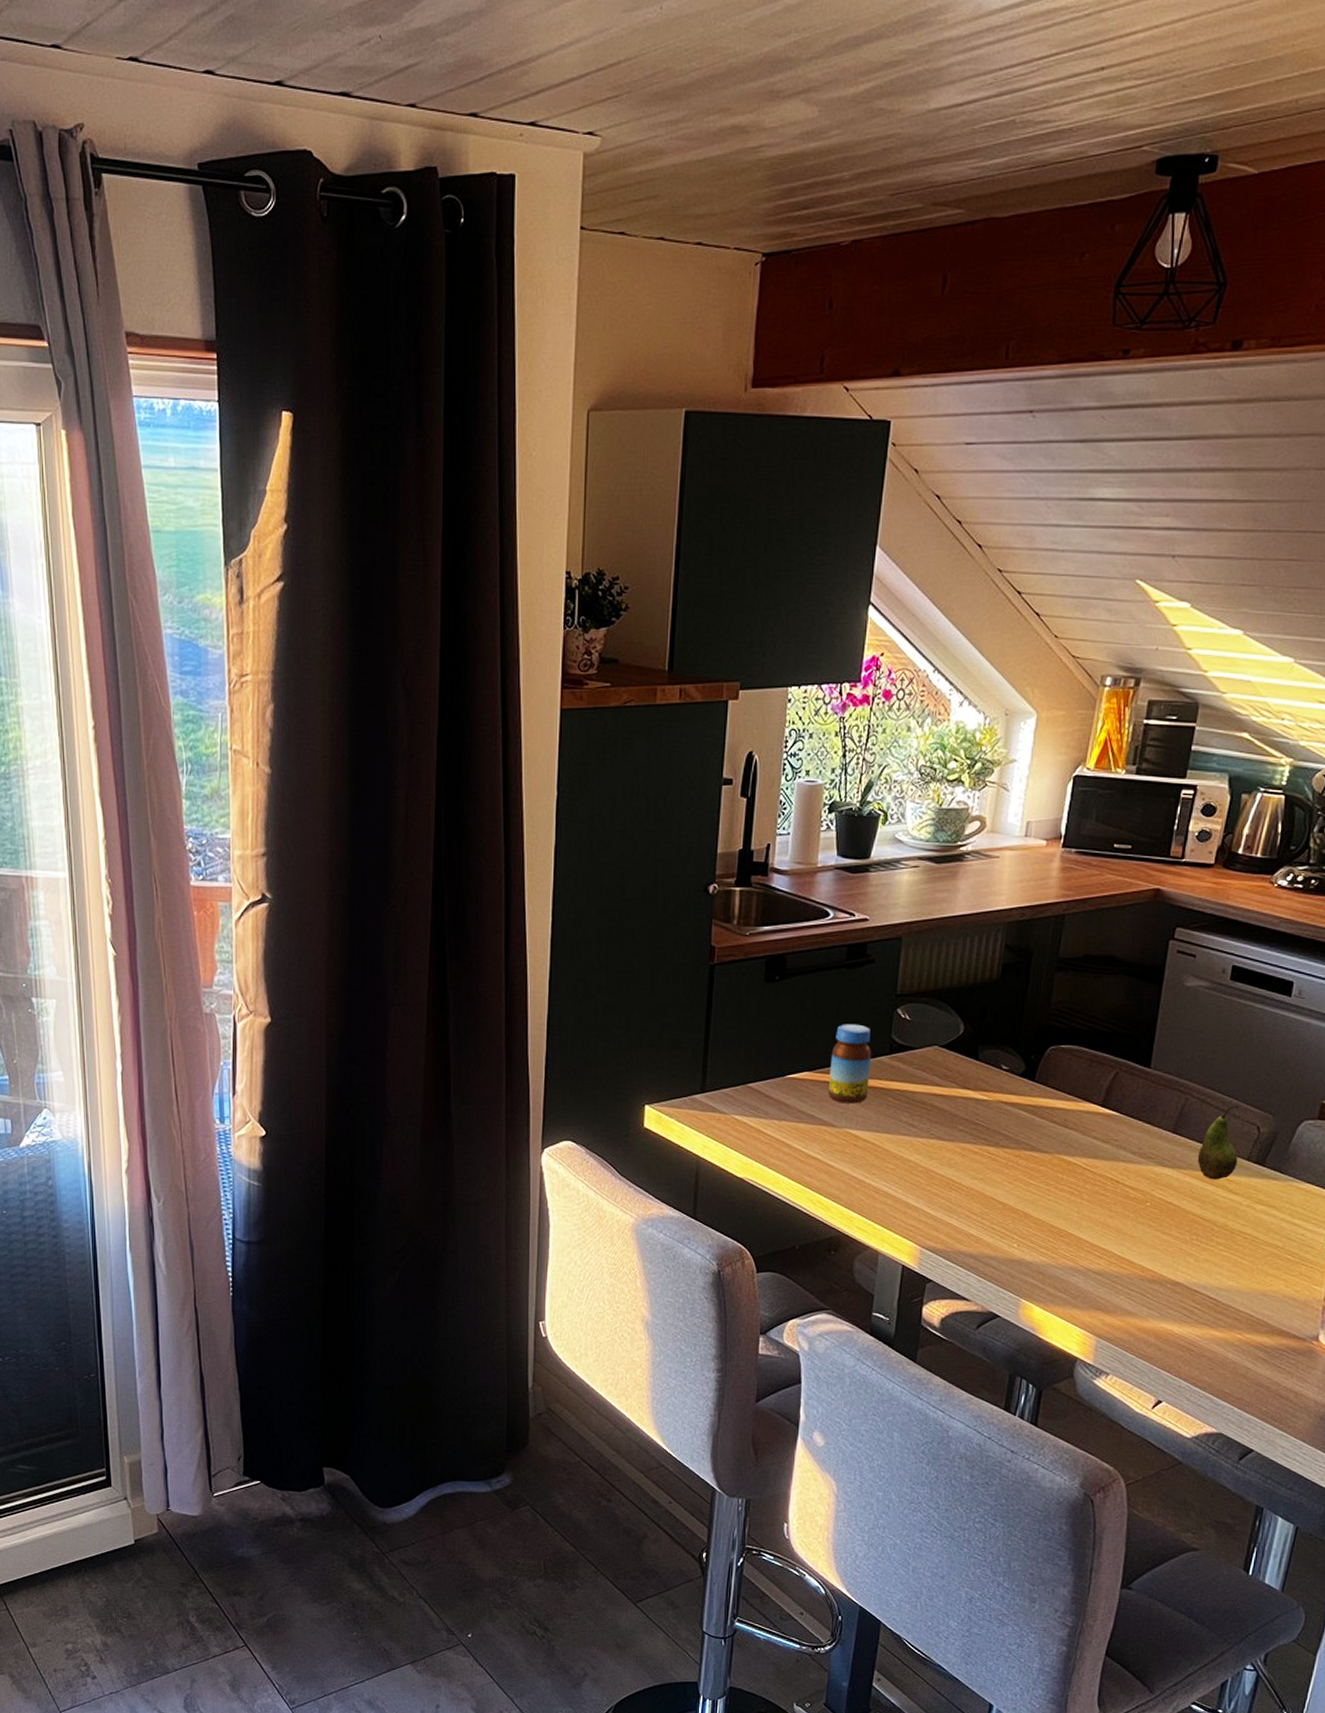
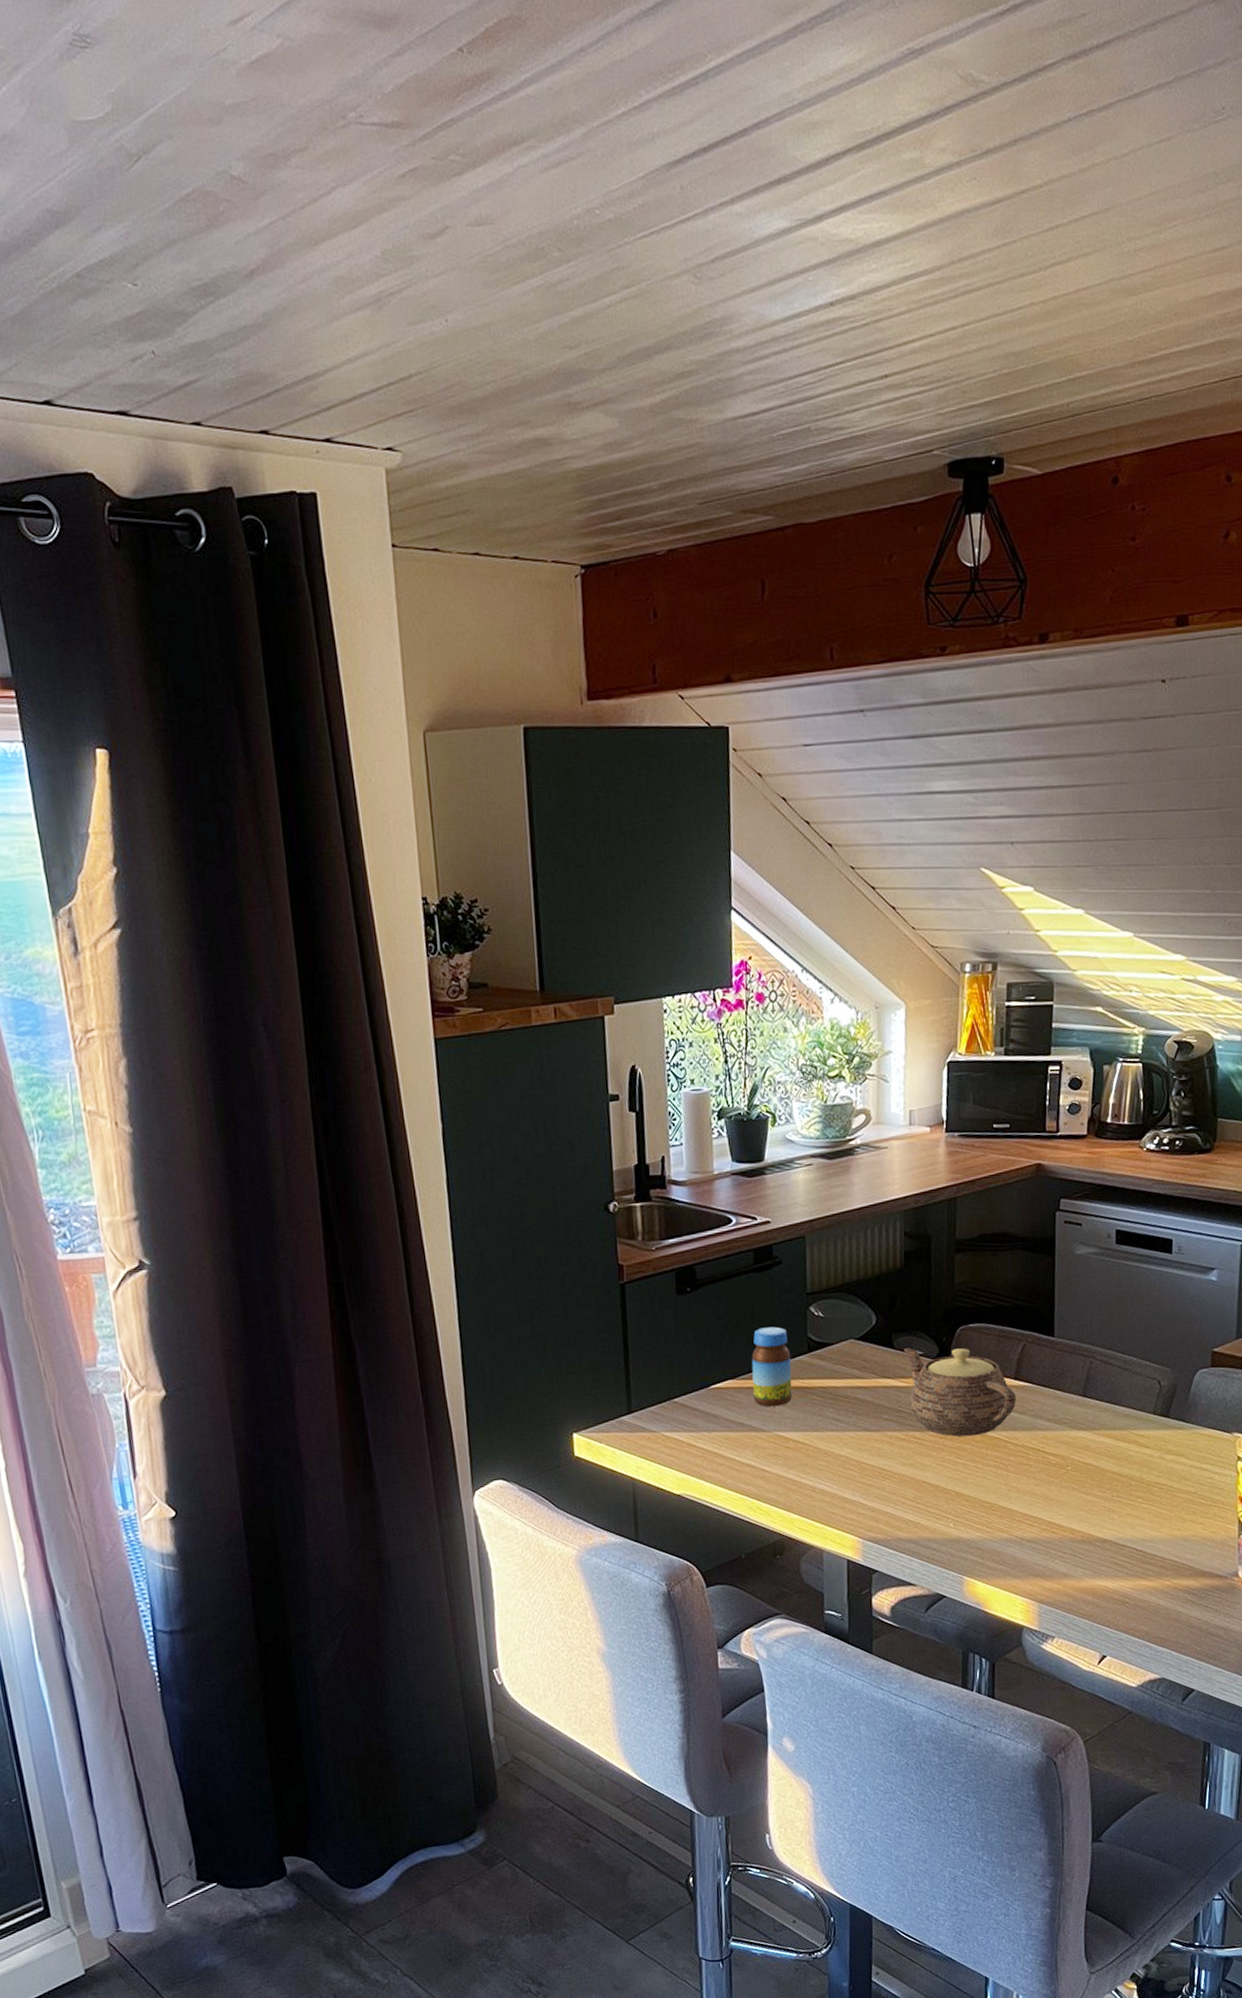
teapot: none [987,1062,1102,1159] -> present [904,1348,1017,1437]
fruit: present [1197,1105,1239,1180] -> none [1108,1362,1145,1437]

